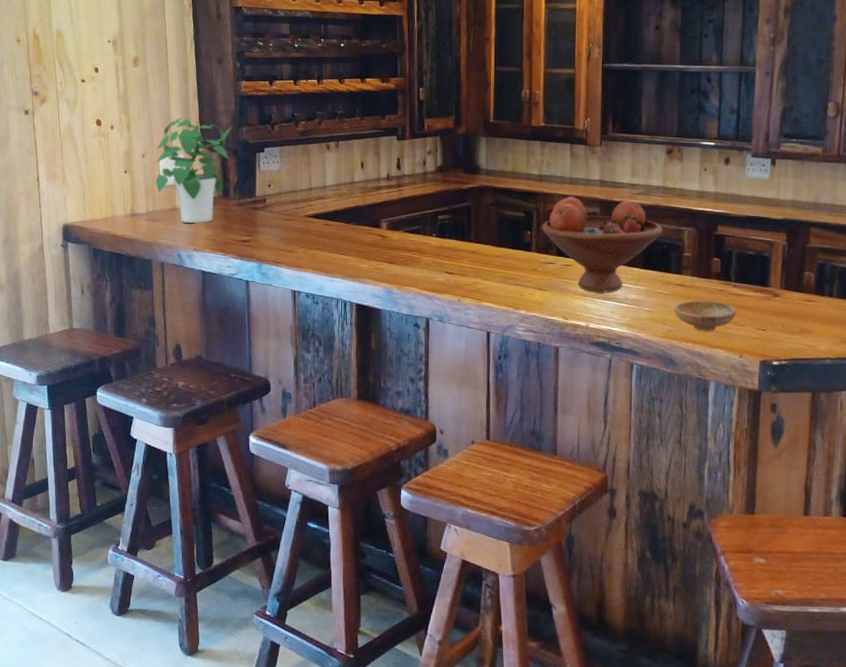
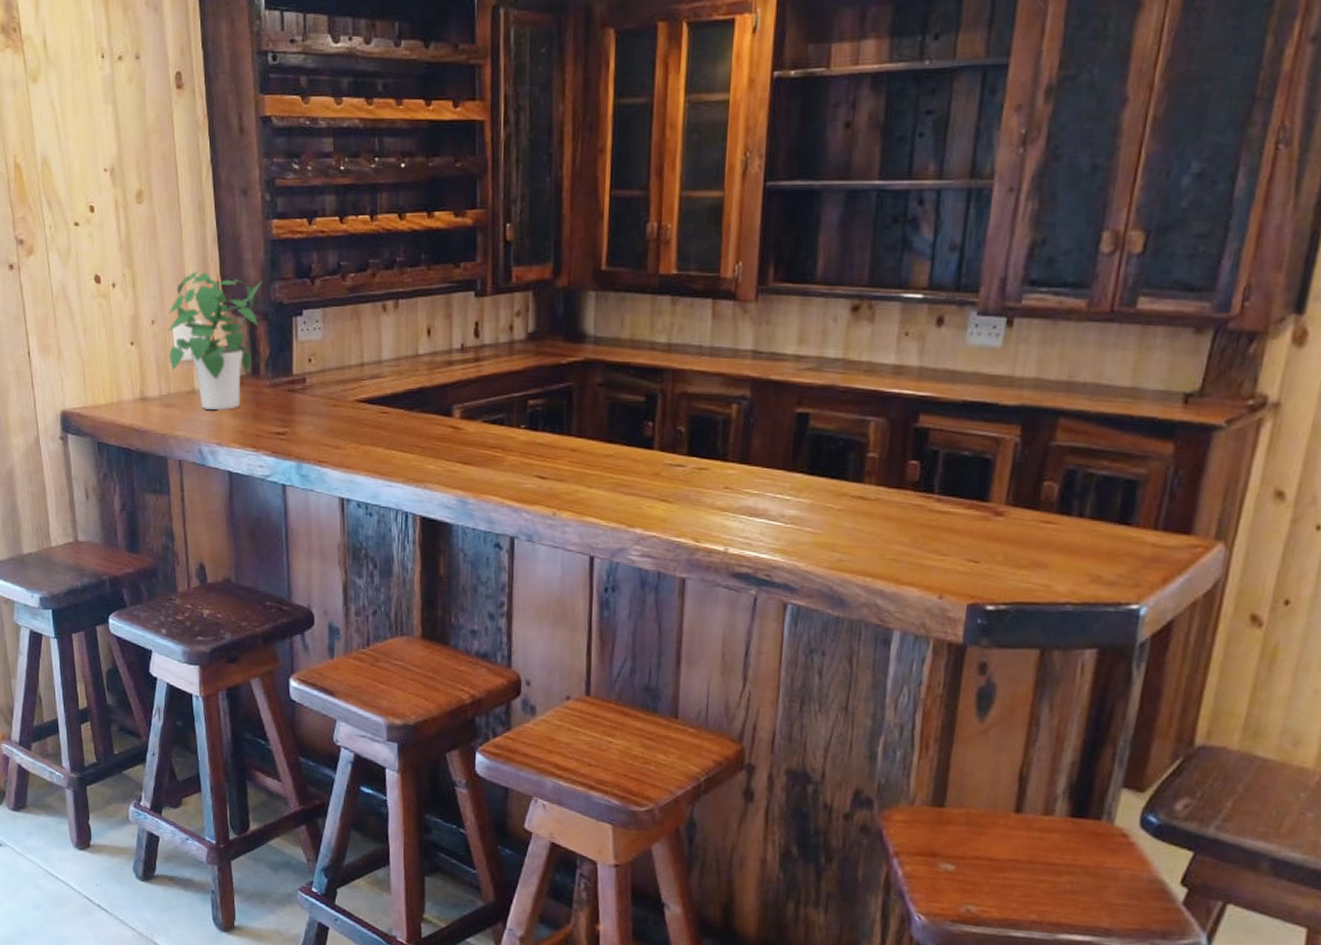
fruit bowl: present [541,196,663,292] -> none [667,373,840,506]
bowl: present [673,300,736,331] -> none [848,518,938,562]

